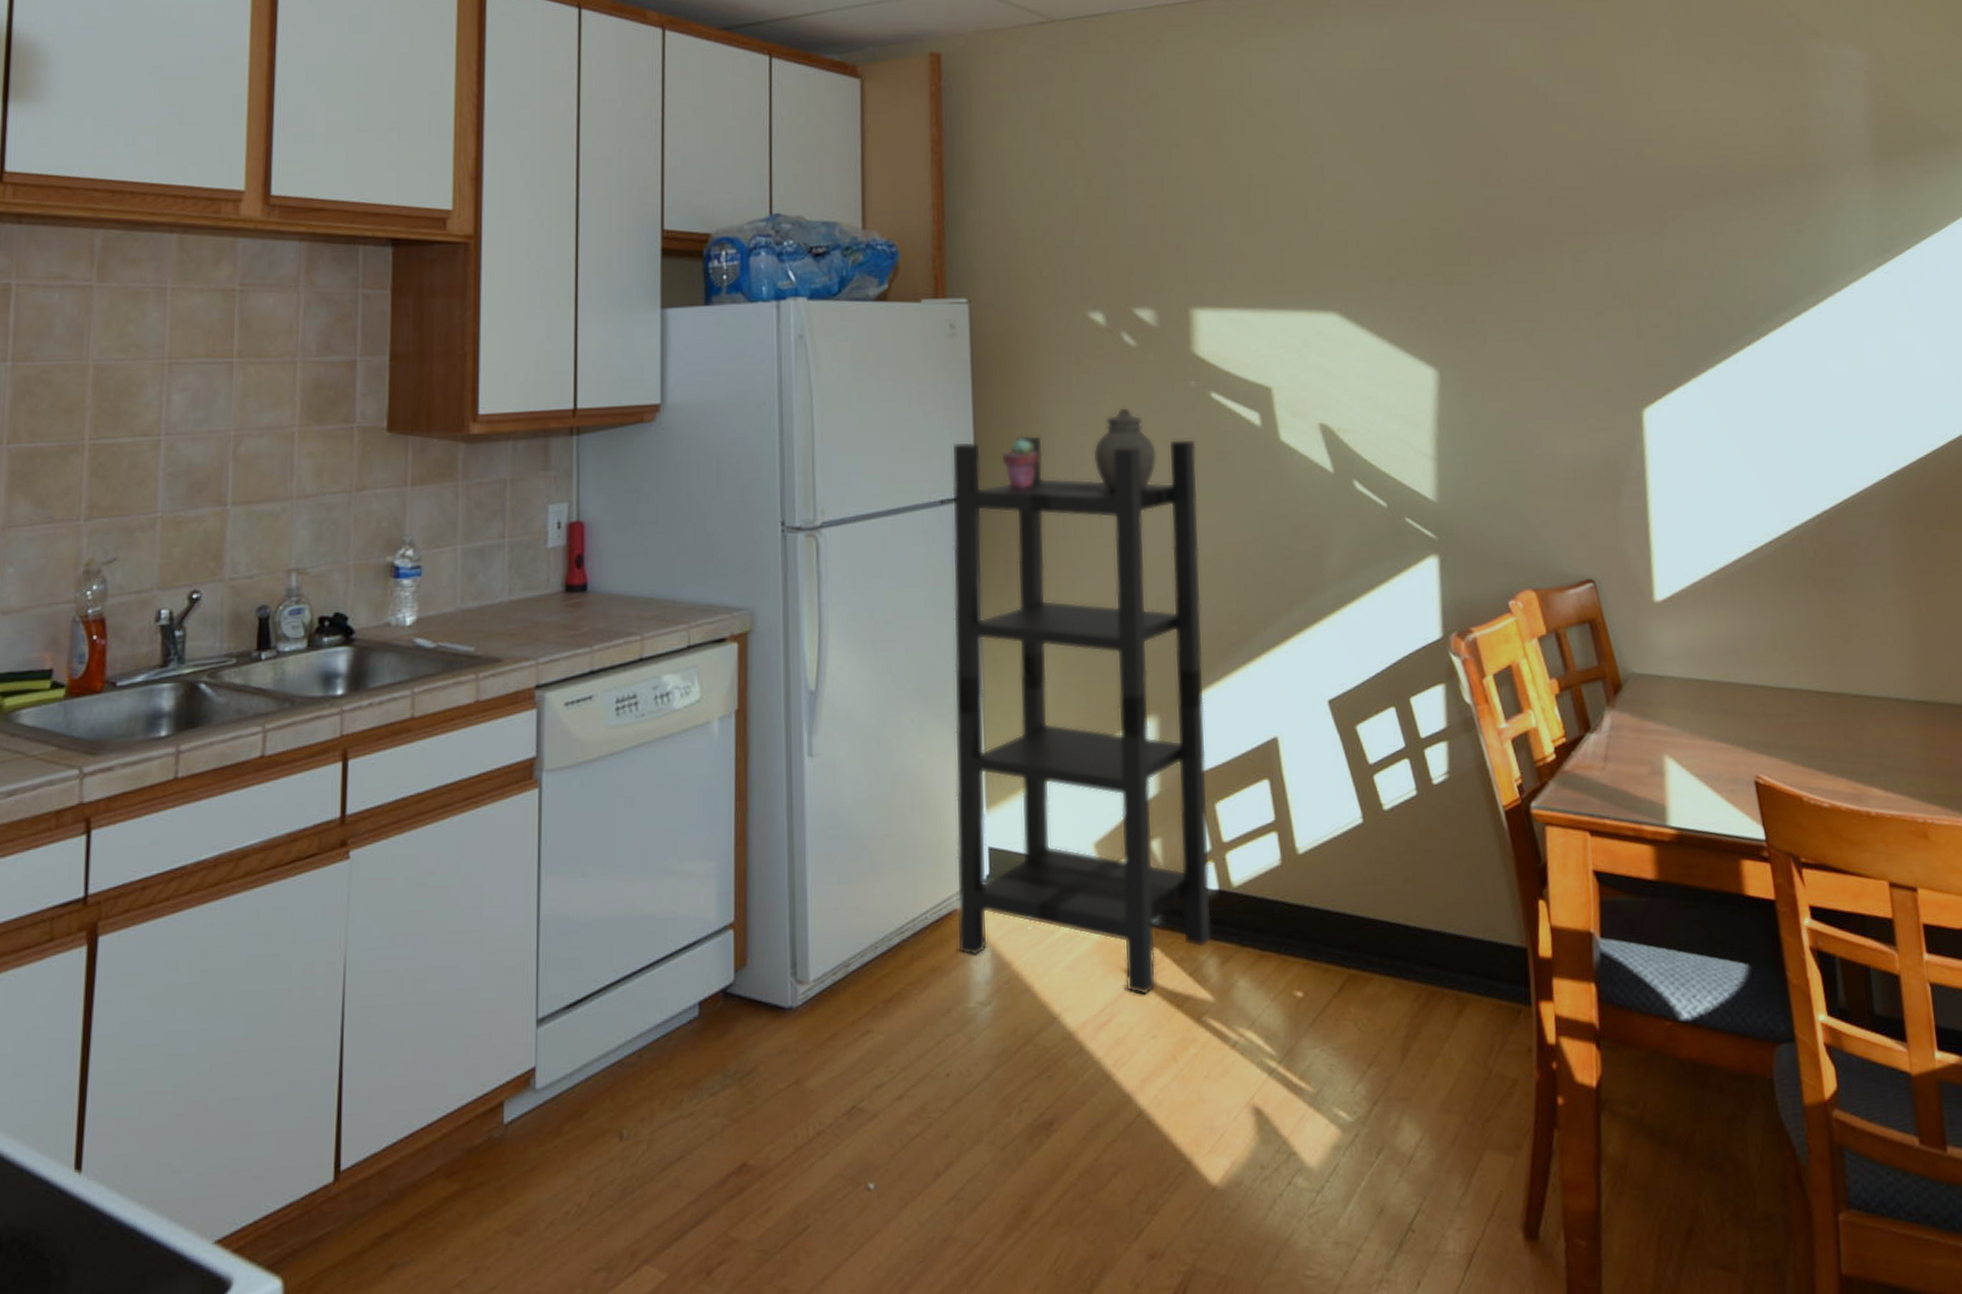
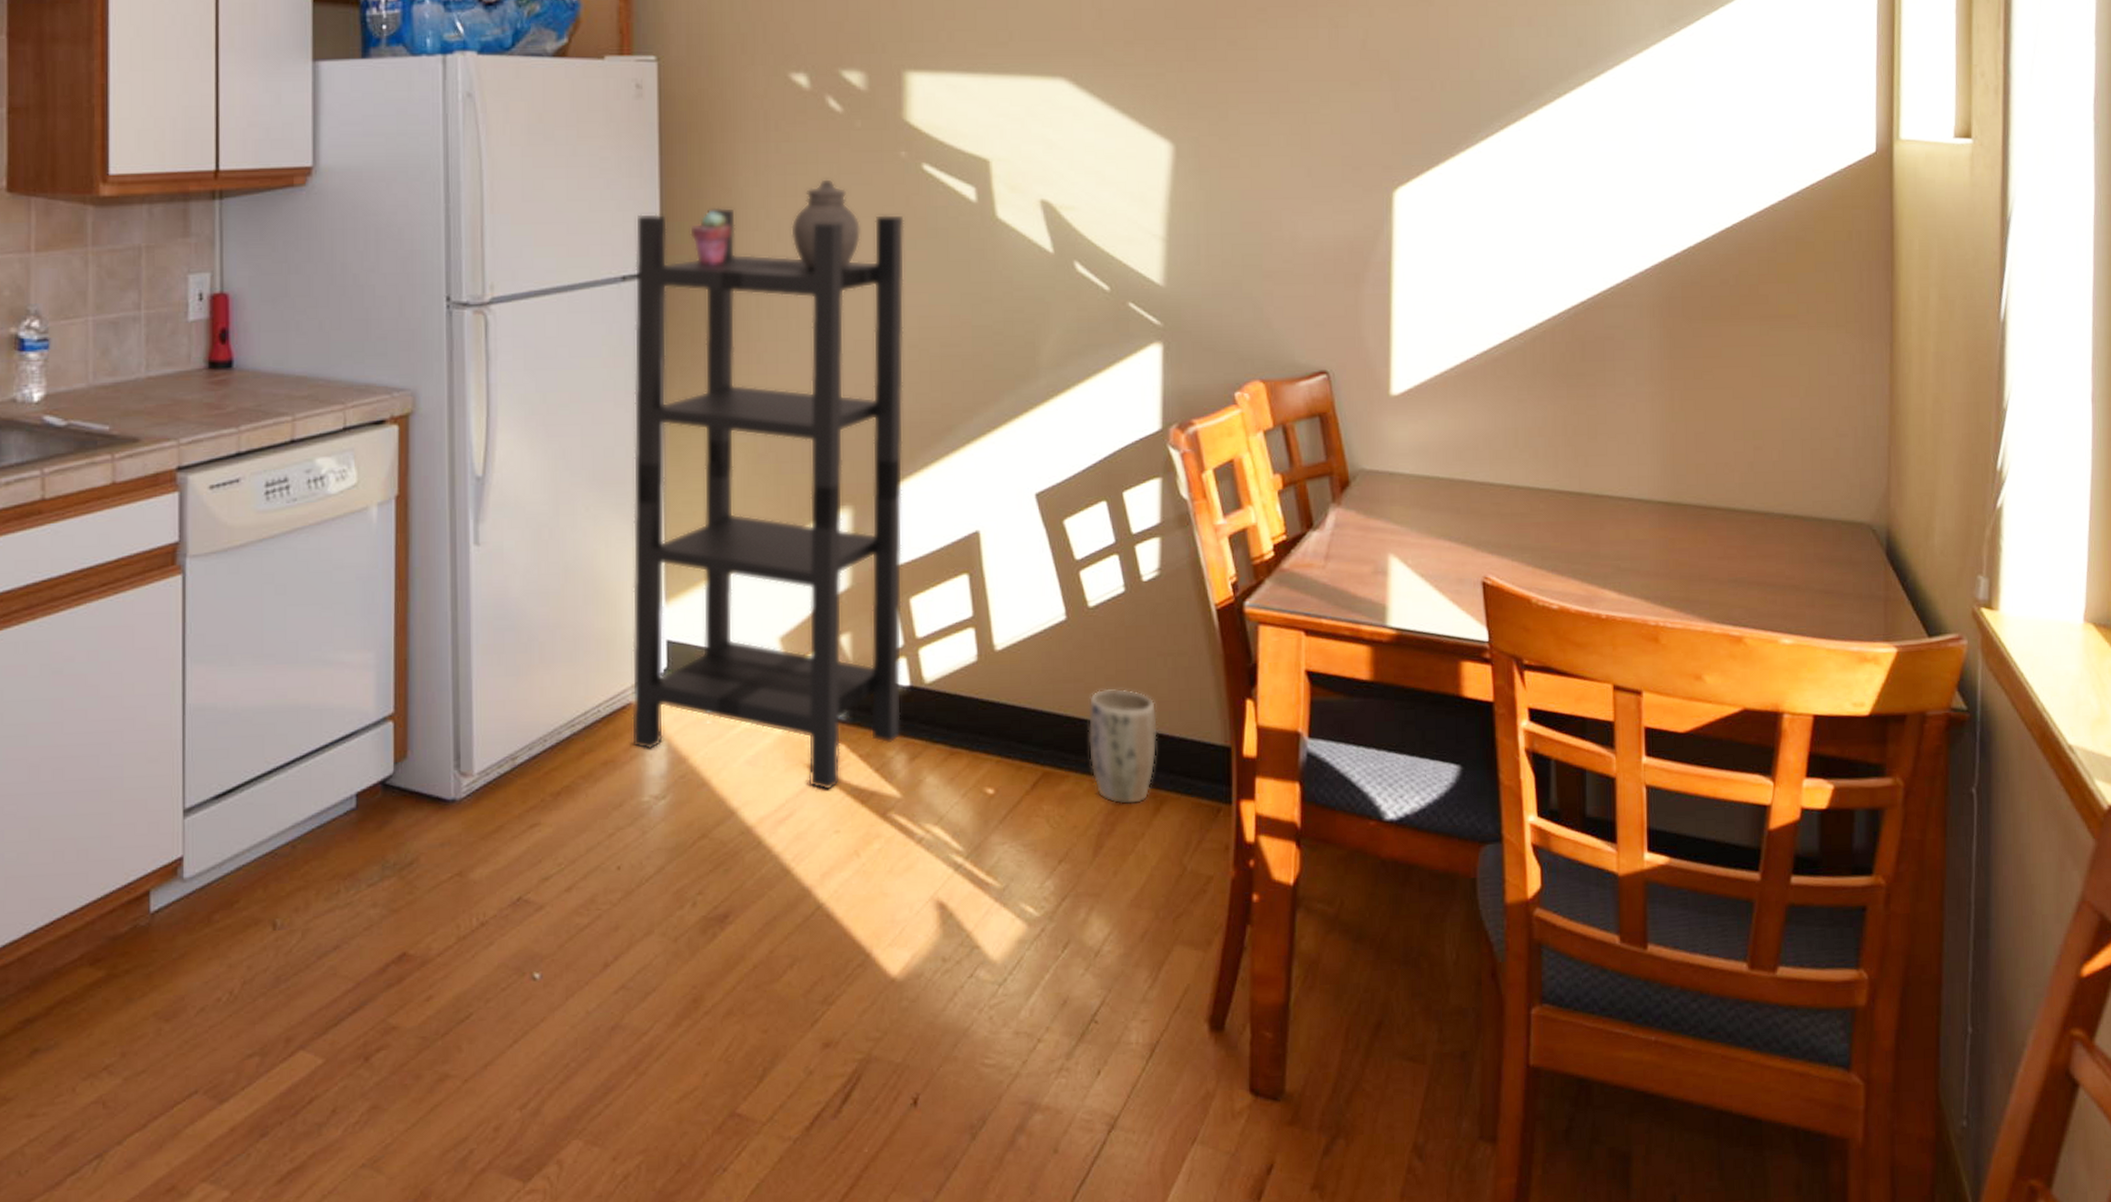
plant pot: none [1388,890,1457,1007] -> present [1087,688,1158,805]

